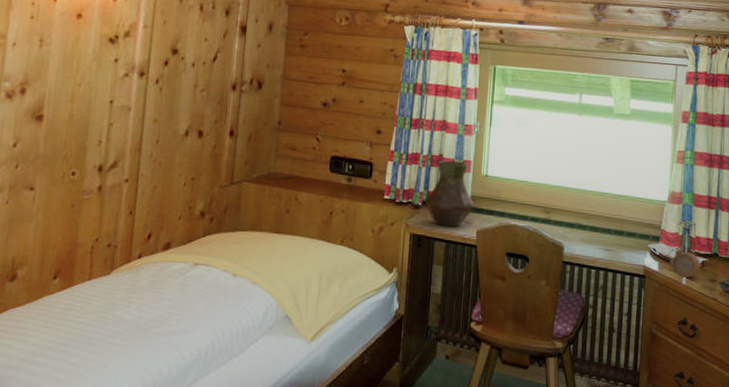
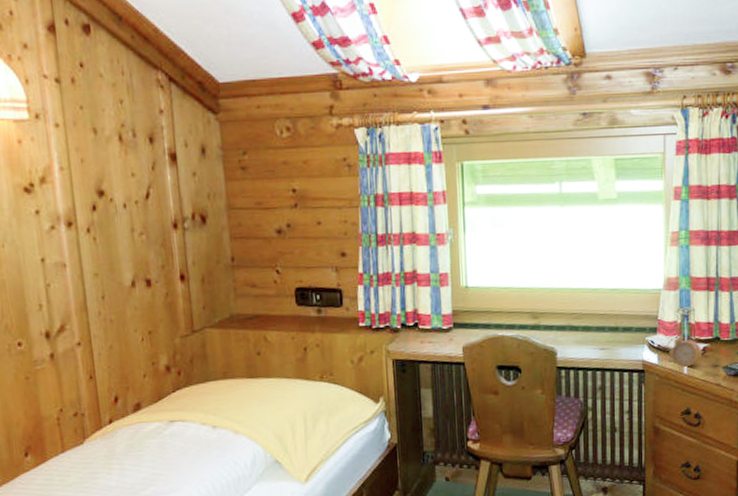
vase: present [425,160,475,226] -> none [404,275,457,347]

